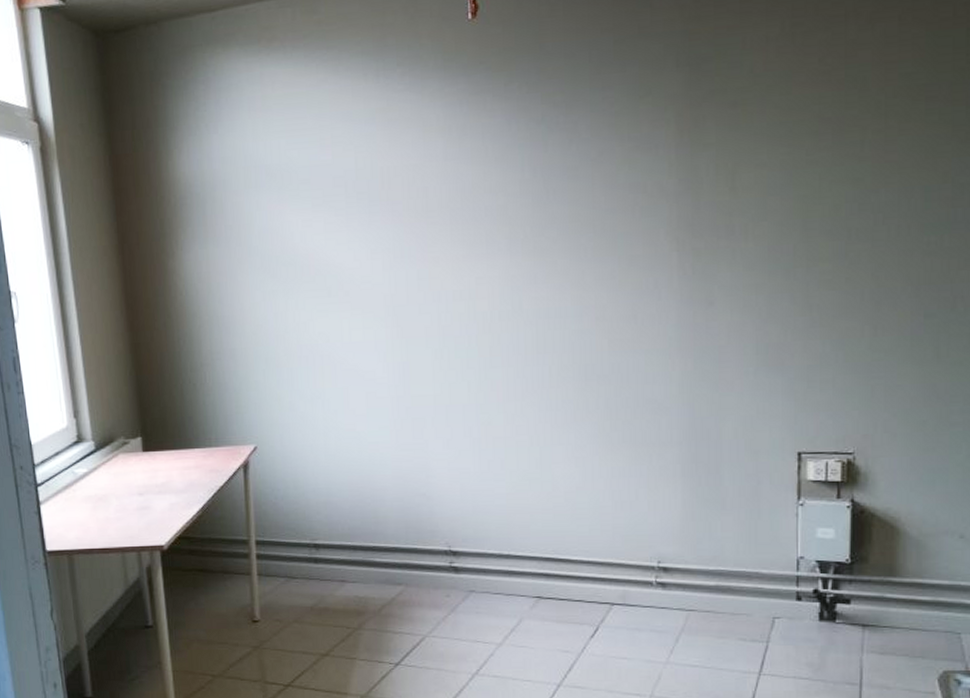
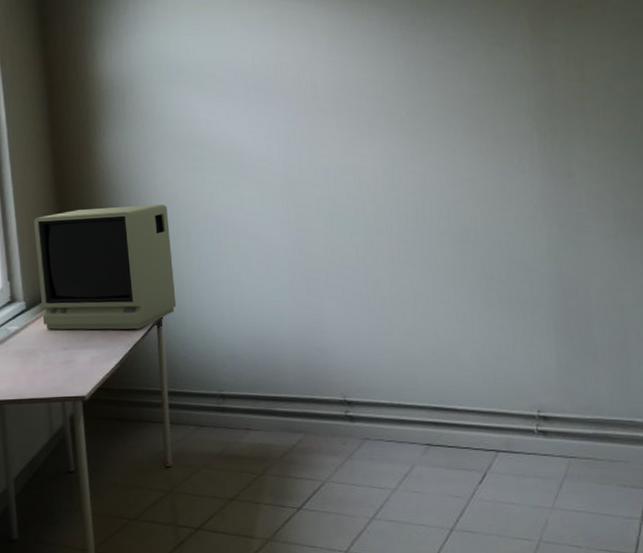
monitor: none [102,332,265,473] -> present [34,204,177,330]

